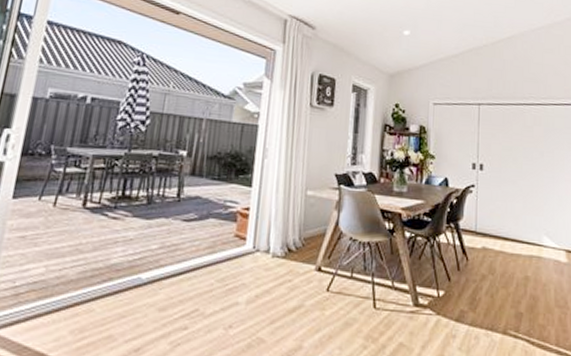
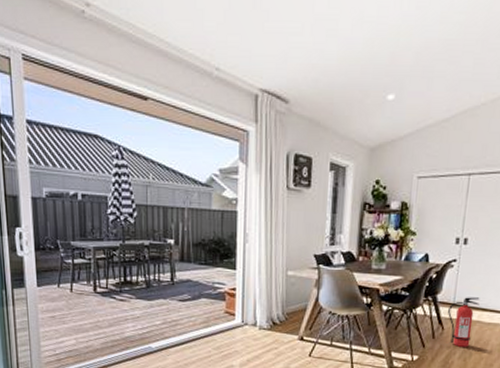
fire extinguisher: none [471,224,500,281] -> present [448,297,480,347]

